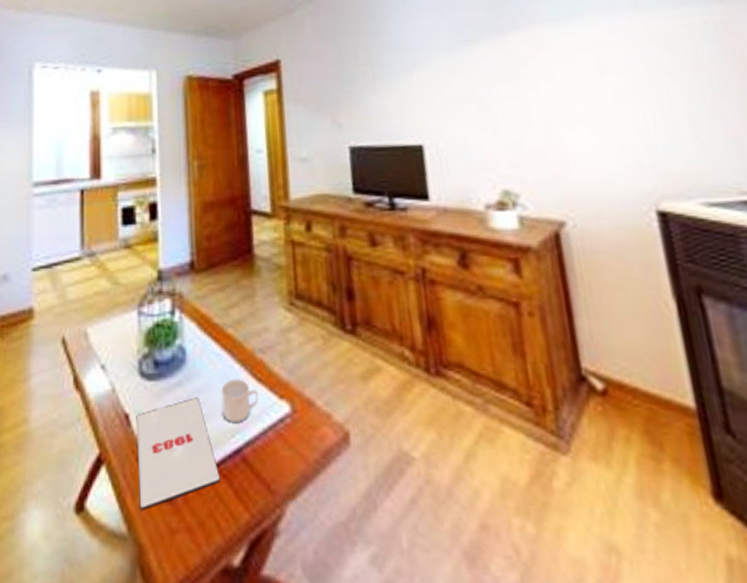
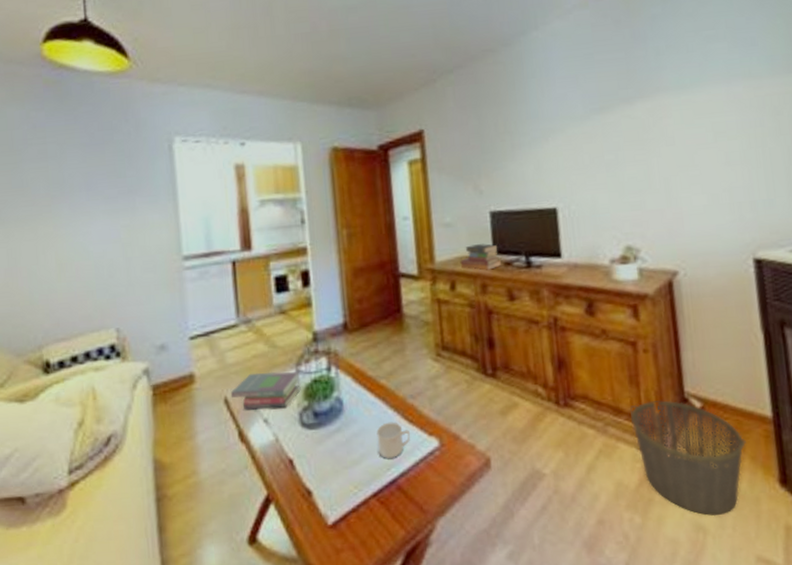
books: none [68,311,142,356] -> present [230,371,300,410]
magazine: present [136,397,221,511] -> none [299,440,379,538]
books: none [316,181,362,211] -> present [460,243,501,271]
basket: none [514,377,665,535] -> present [629,400,746,516]

